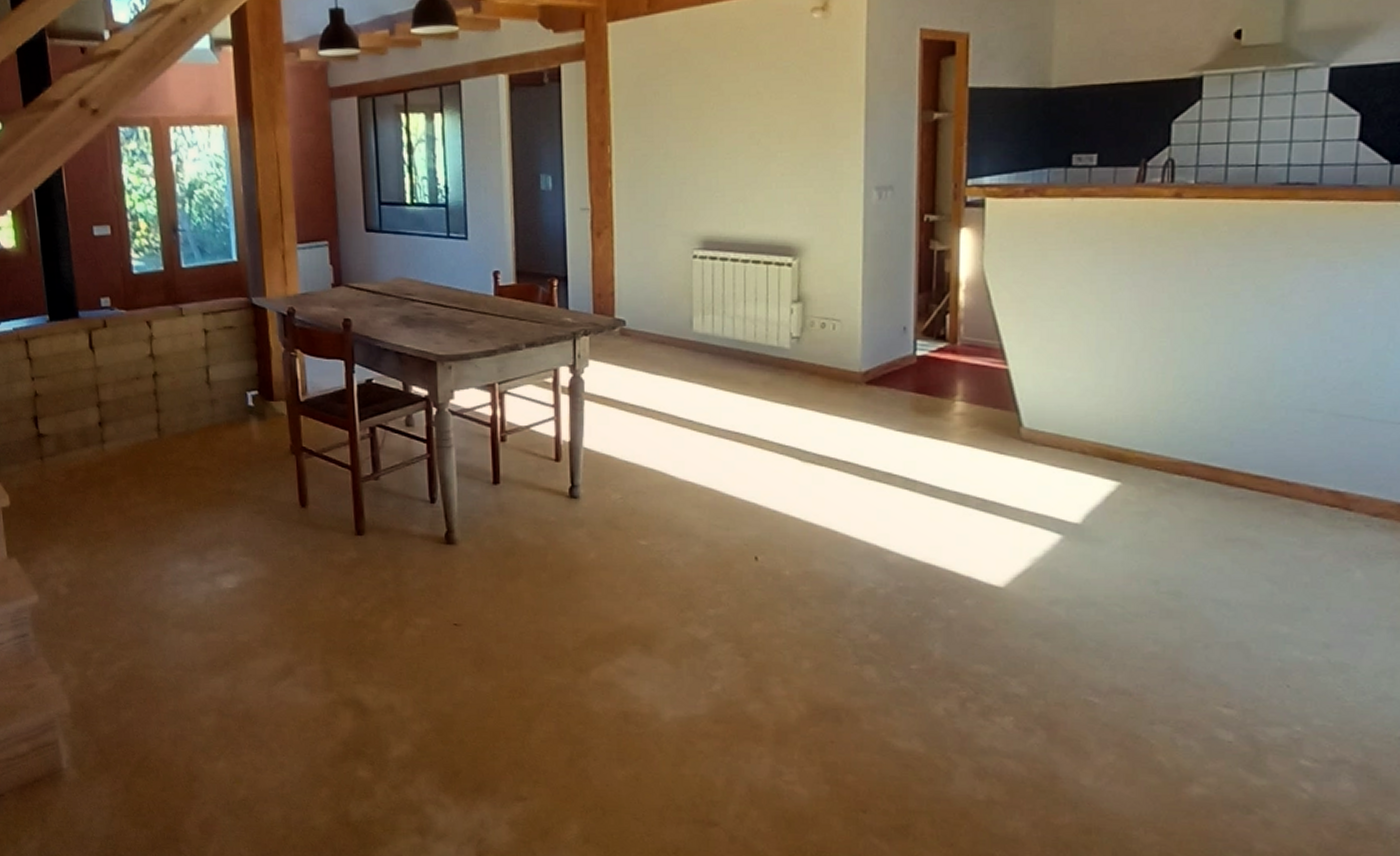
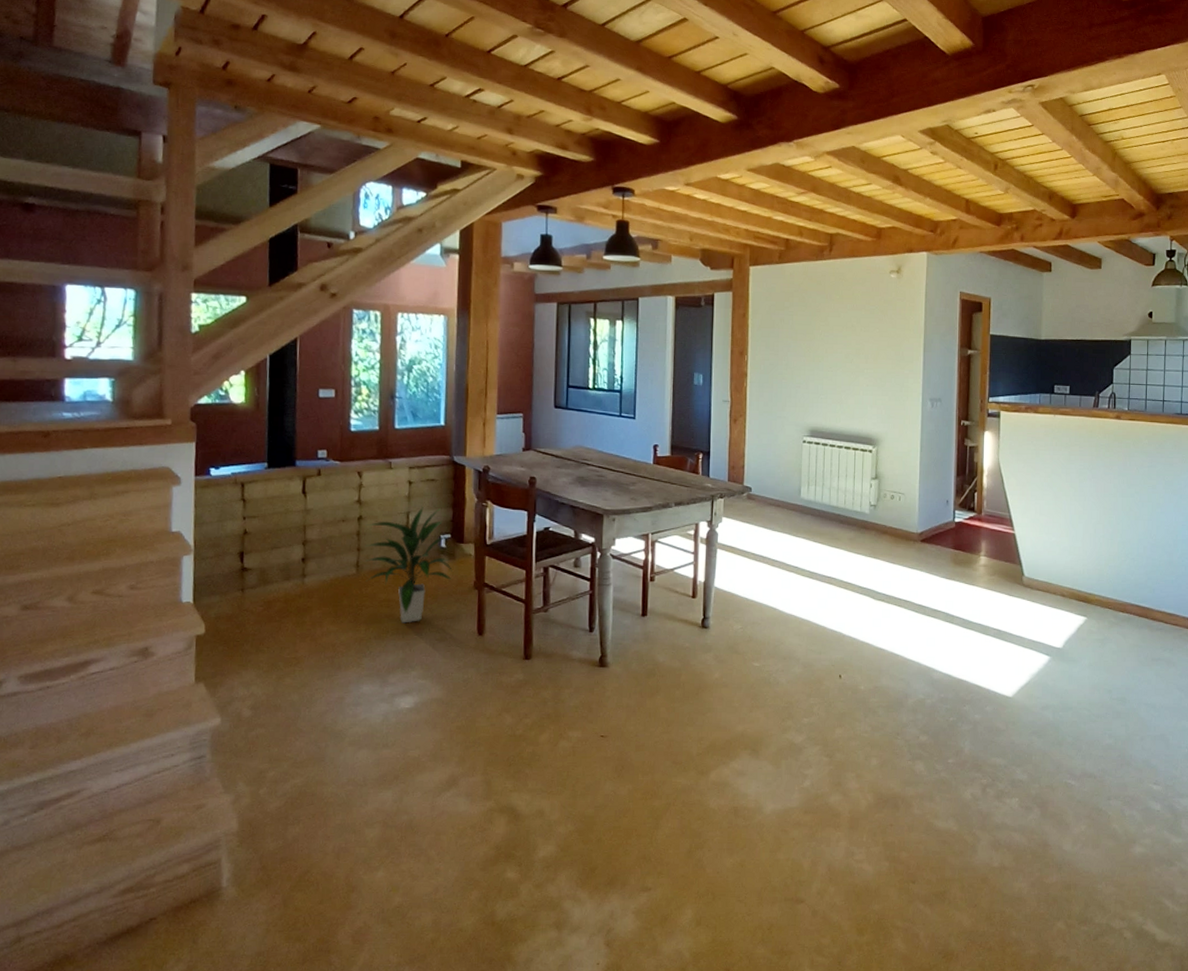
indoor plant: none [162,359,265,494] -> present [365,507,452,623]

